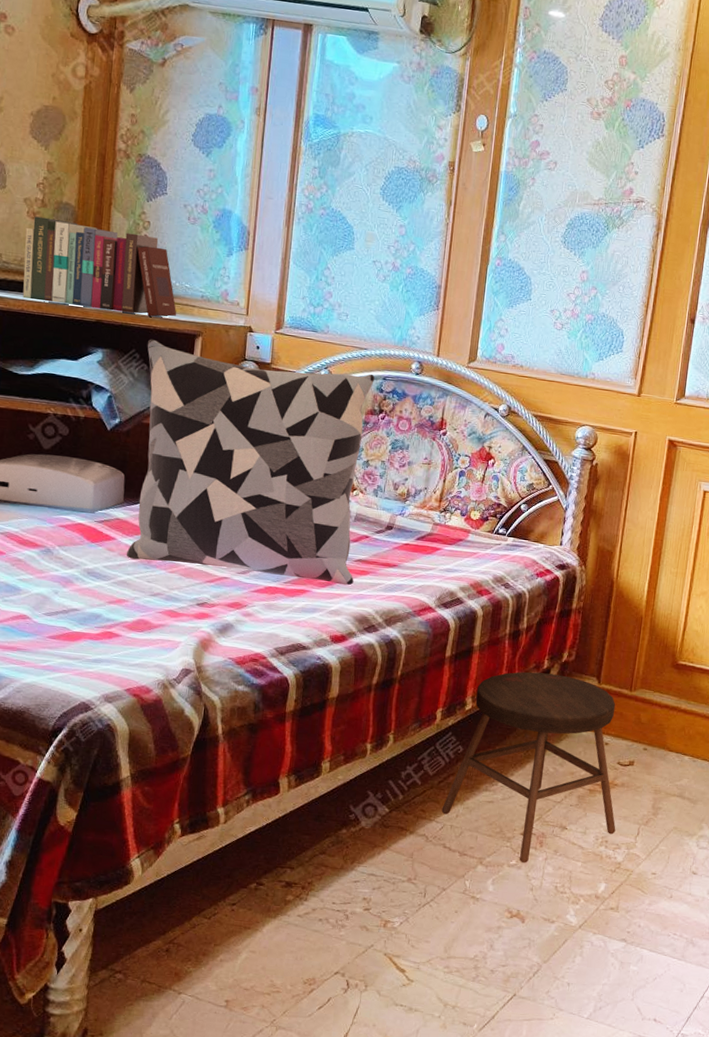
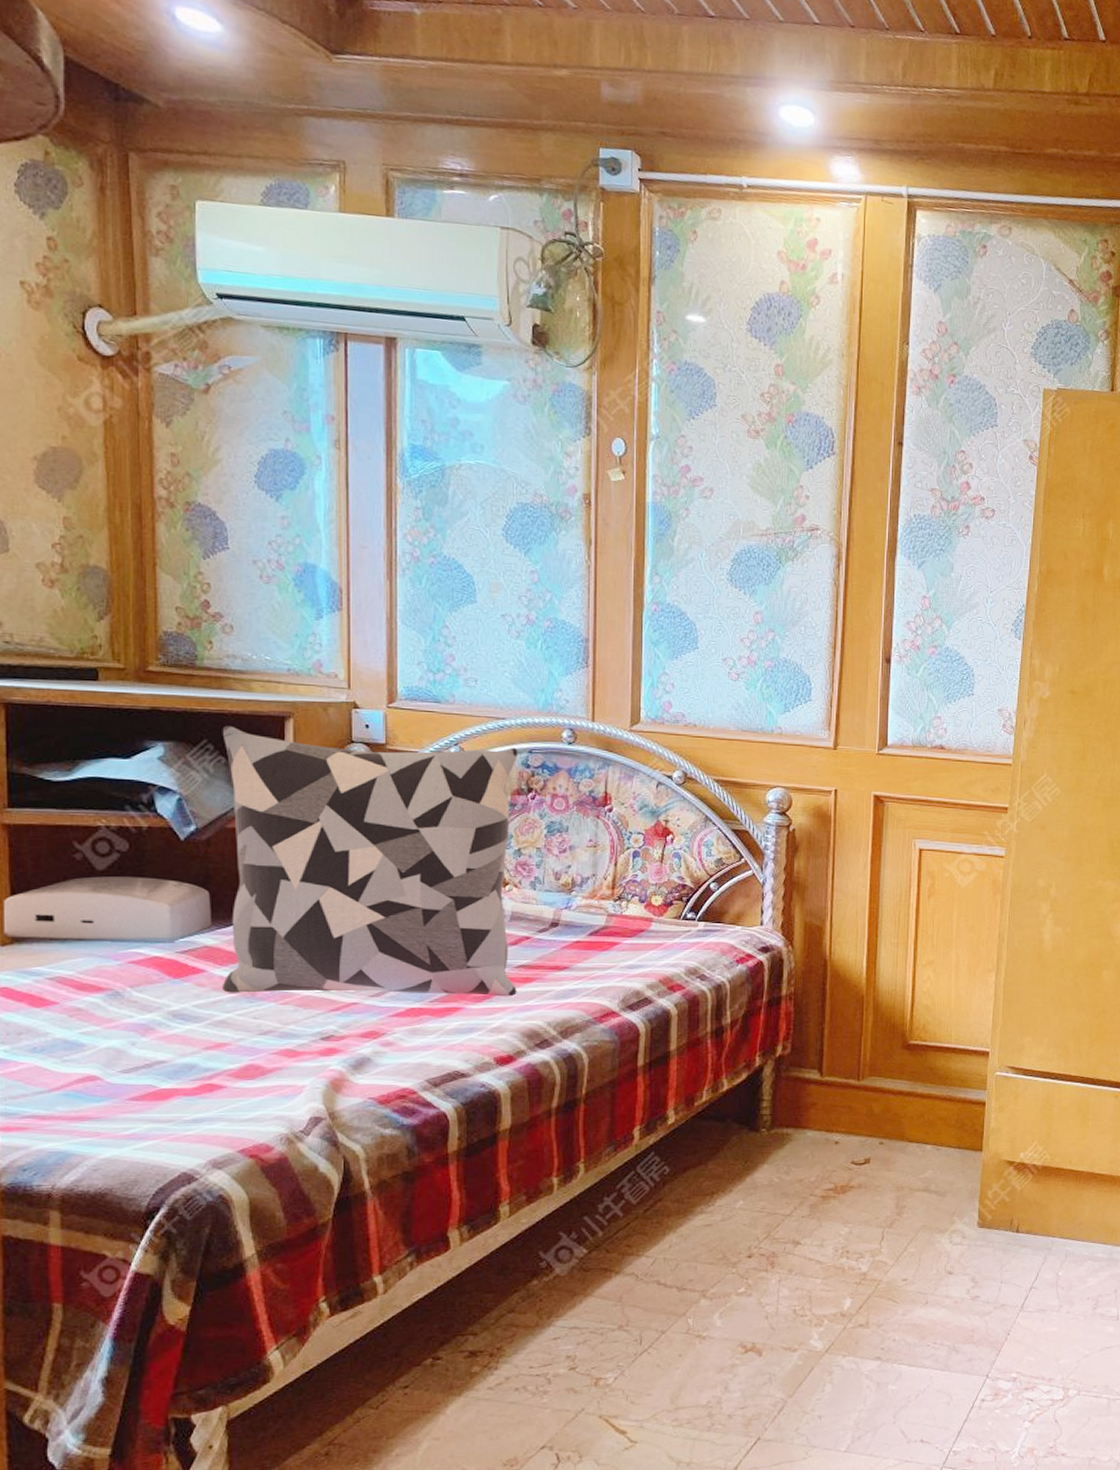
books: present [22,216,177,317] -> none [42,584,258,699]
stool: present [441,672,616,863] -> none [651,1072,857,1289]

